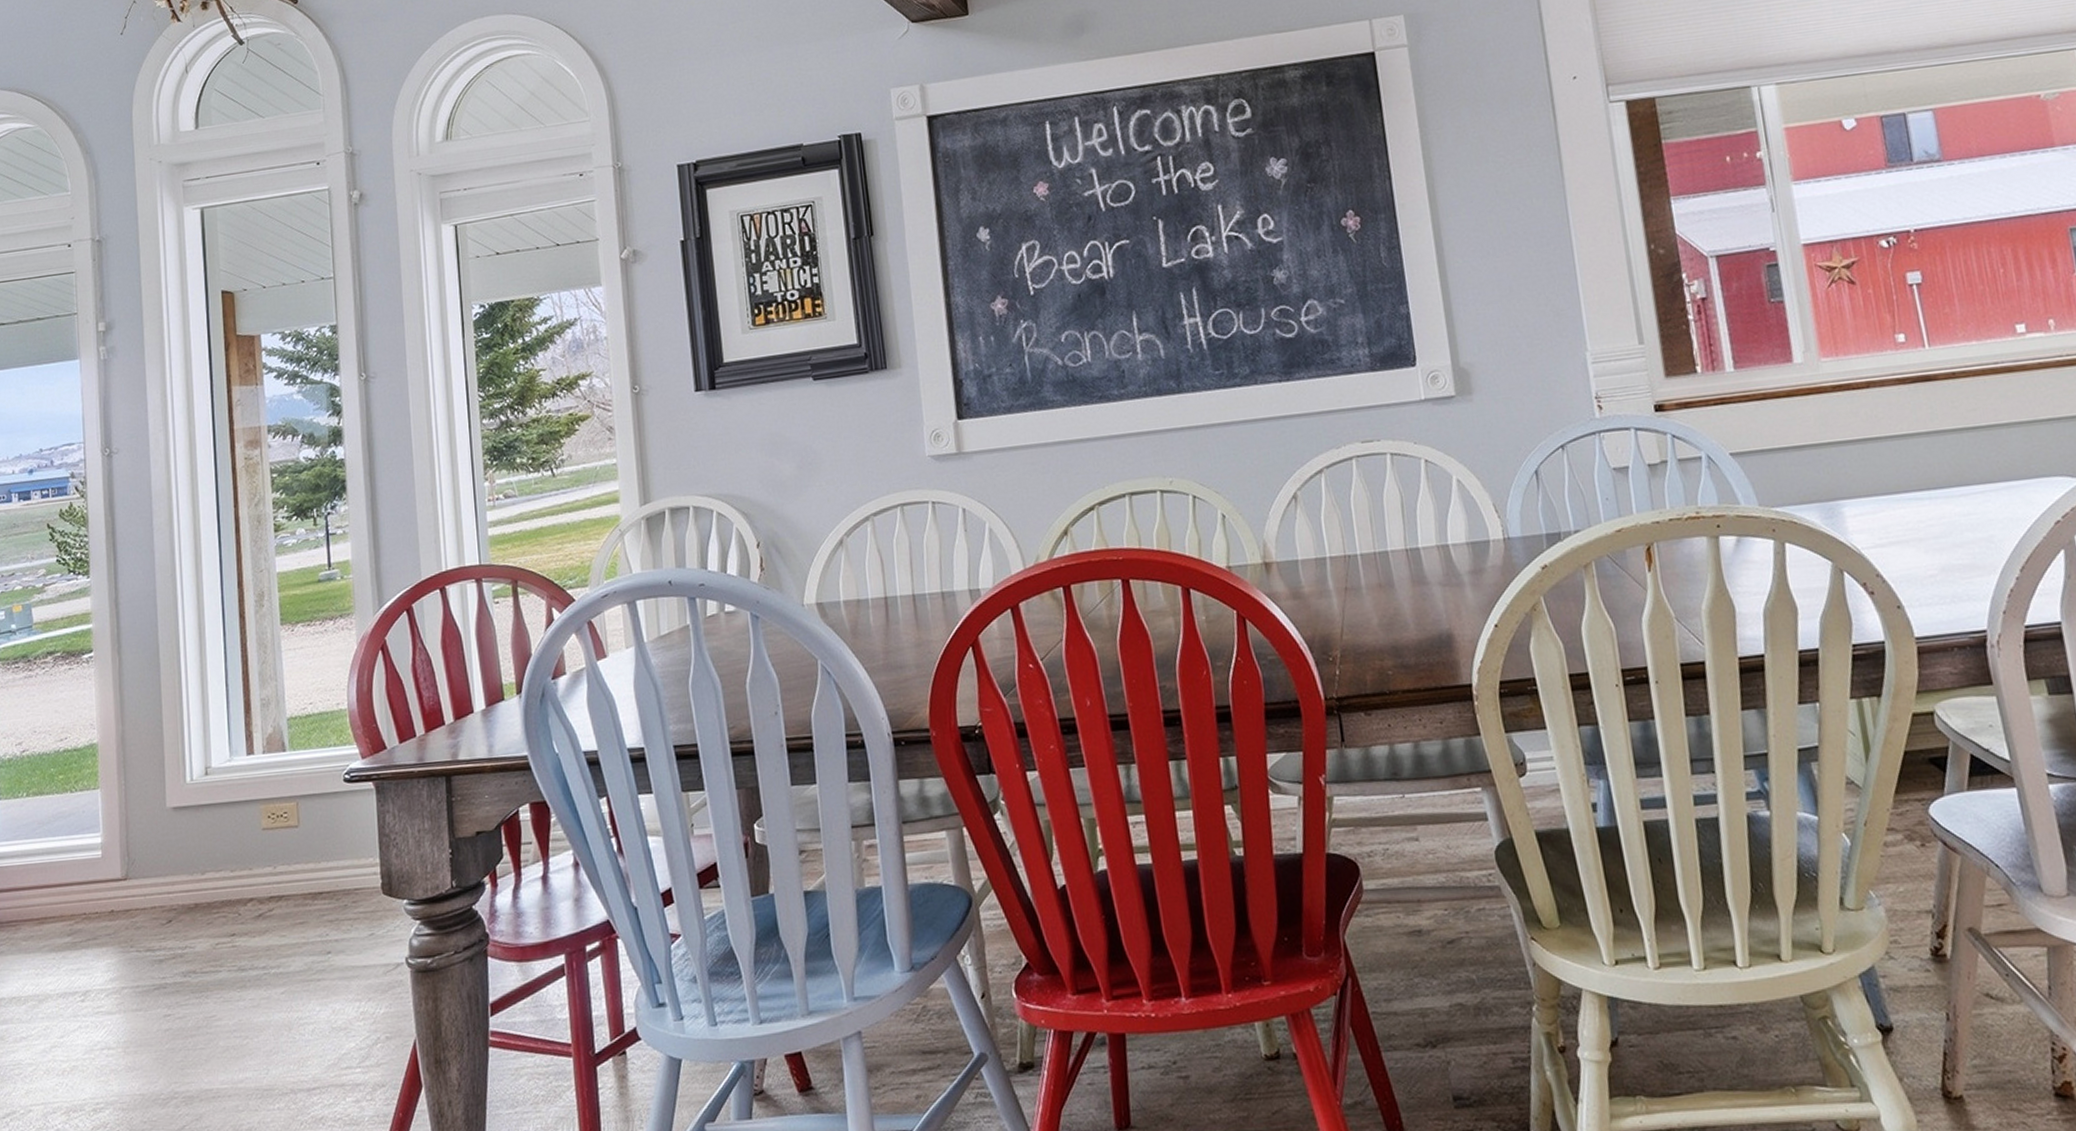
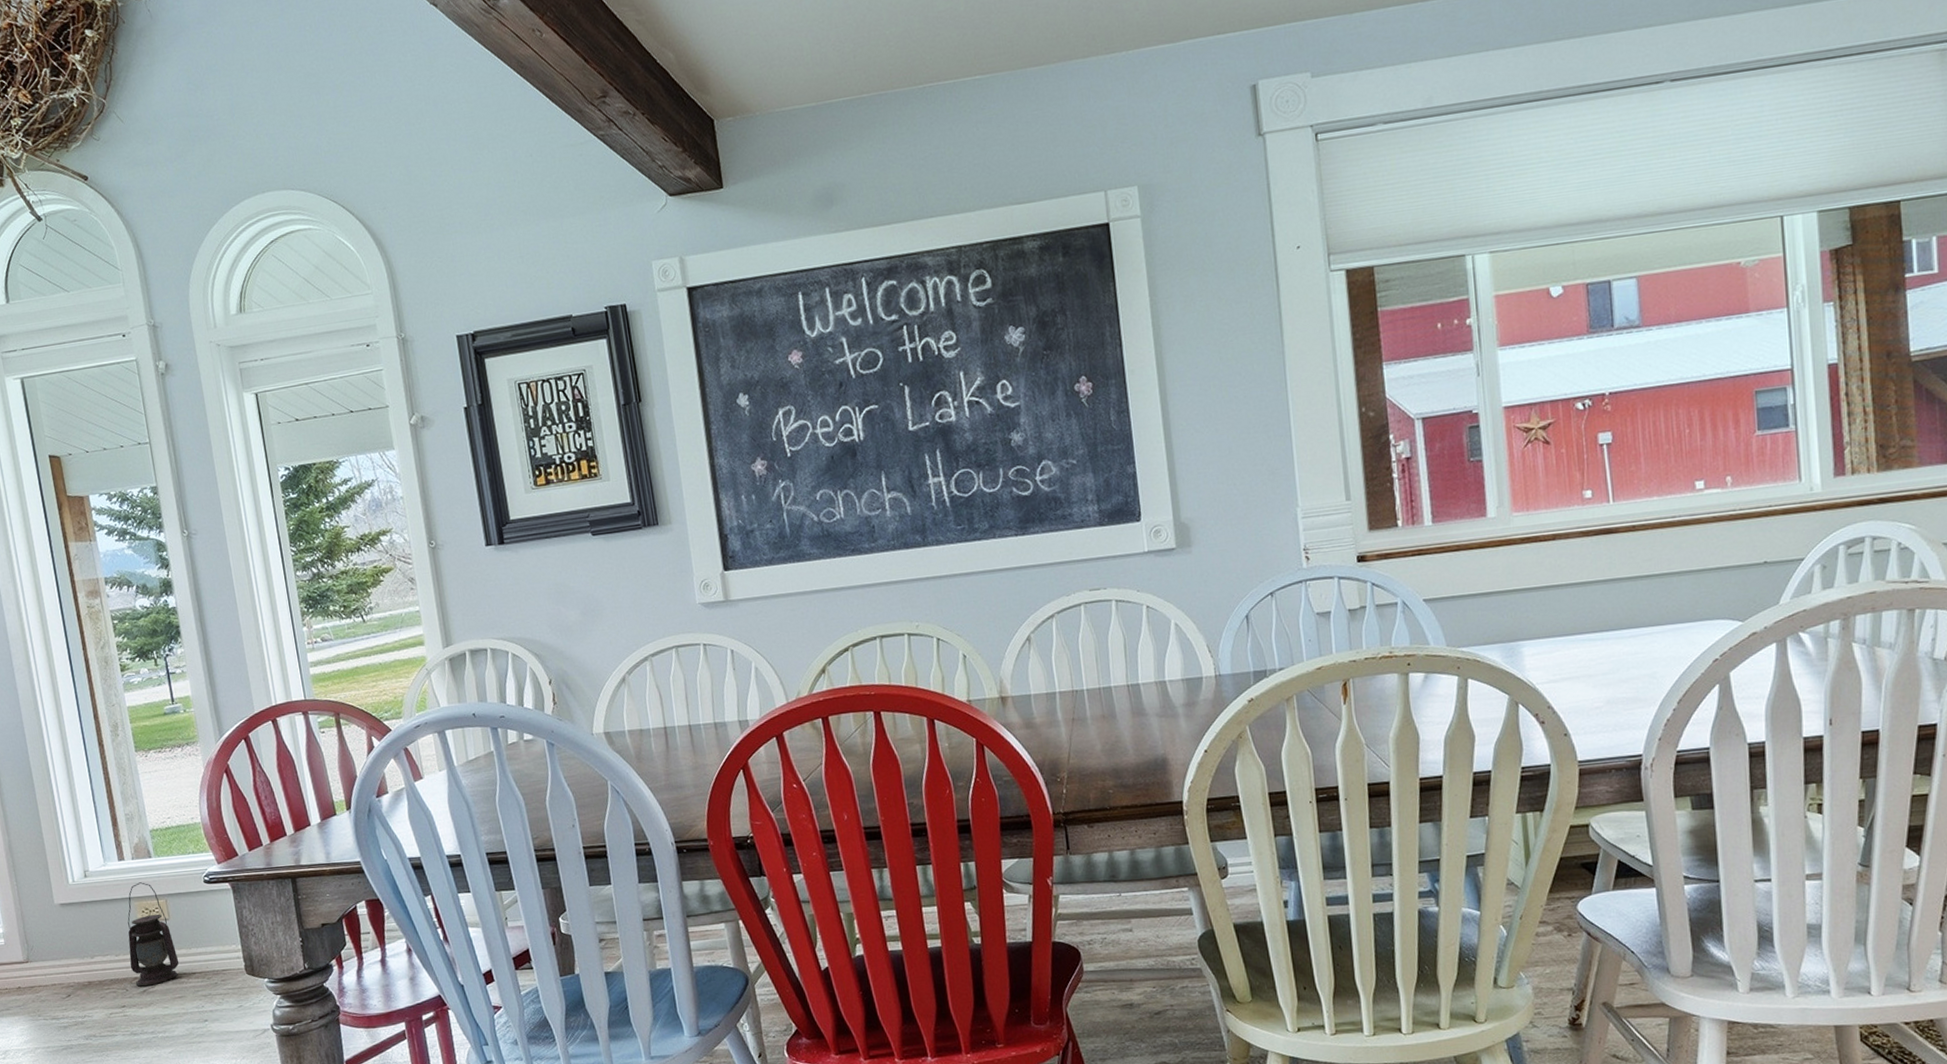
lantern: none [246,781,305,910] -> present [127,882,179,987]

